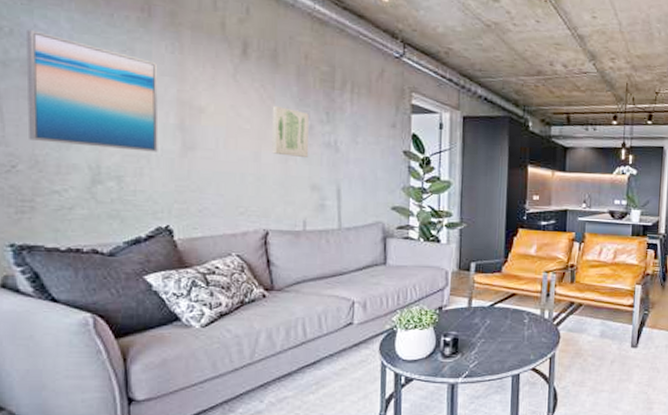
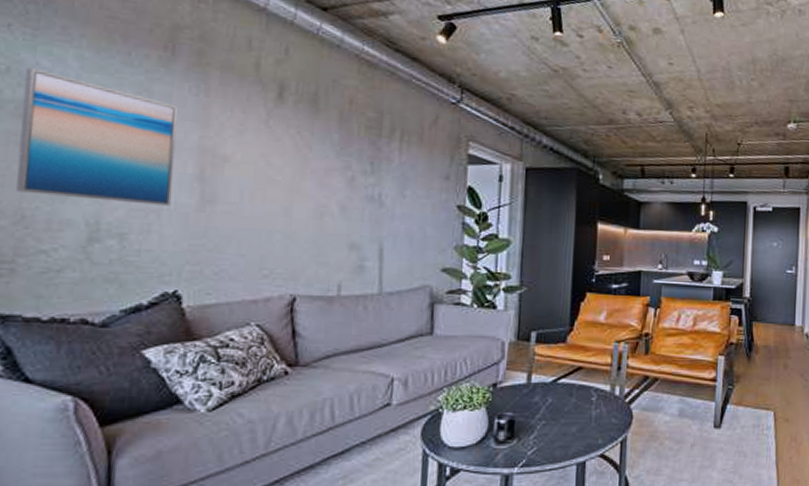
wall art: present [272,105,309,157] -> none [305,154,351,212]

